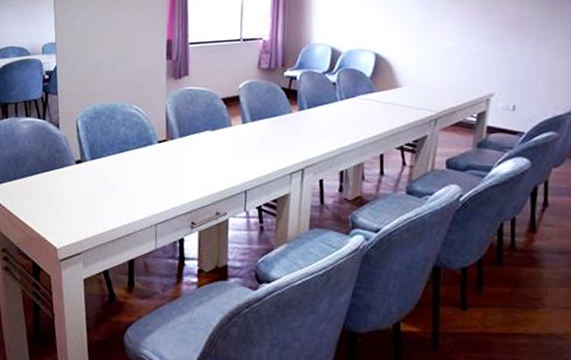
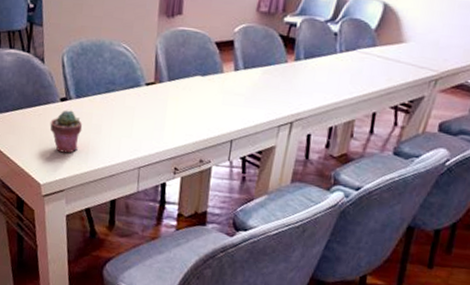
potted succulent: none [65,172,98,215] -> present [50,110,83,153]

